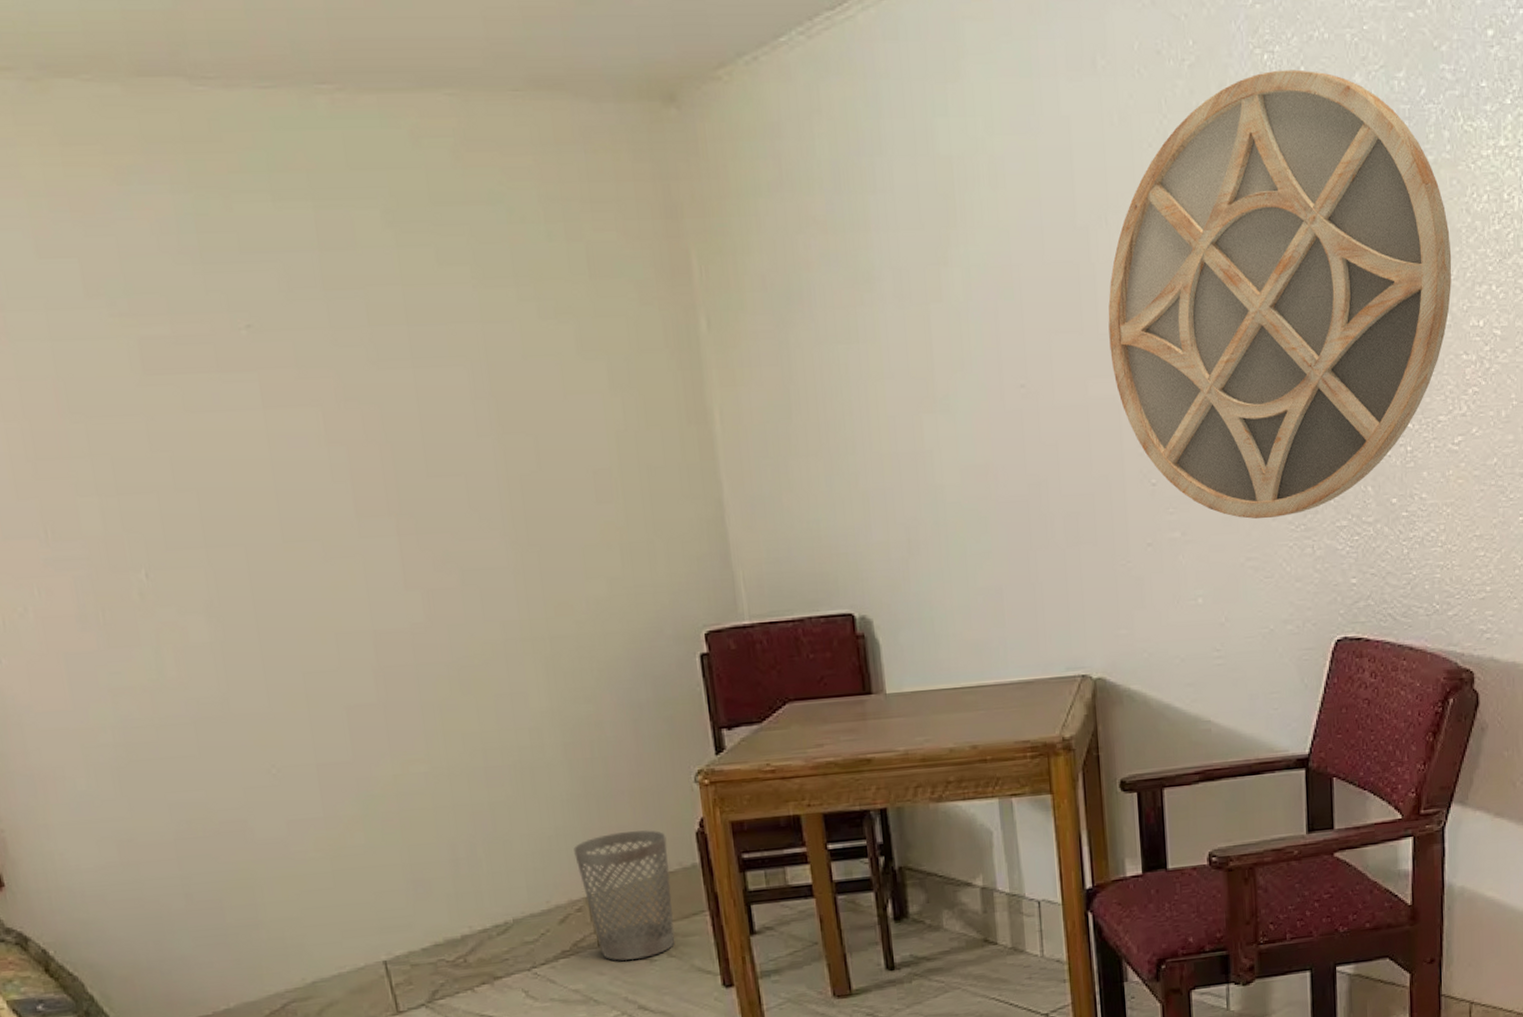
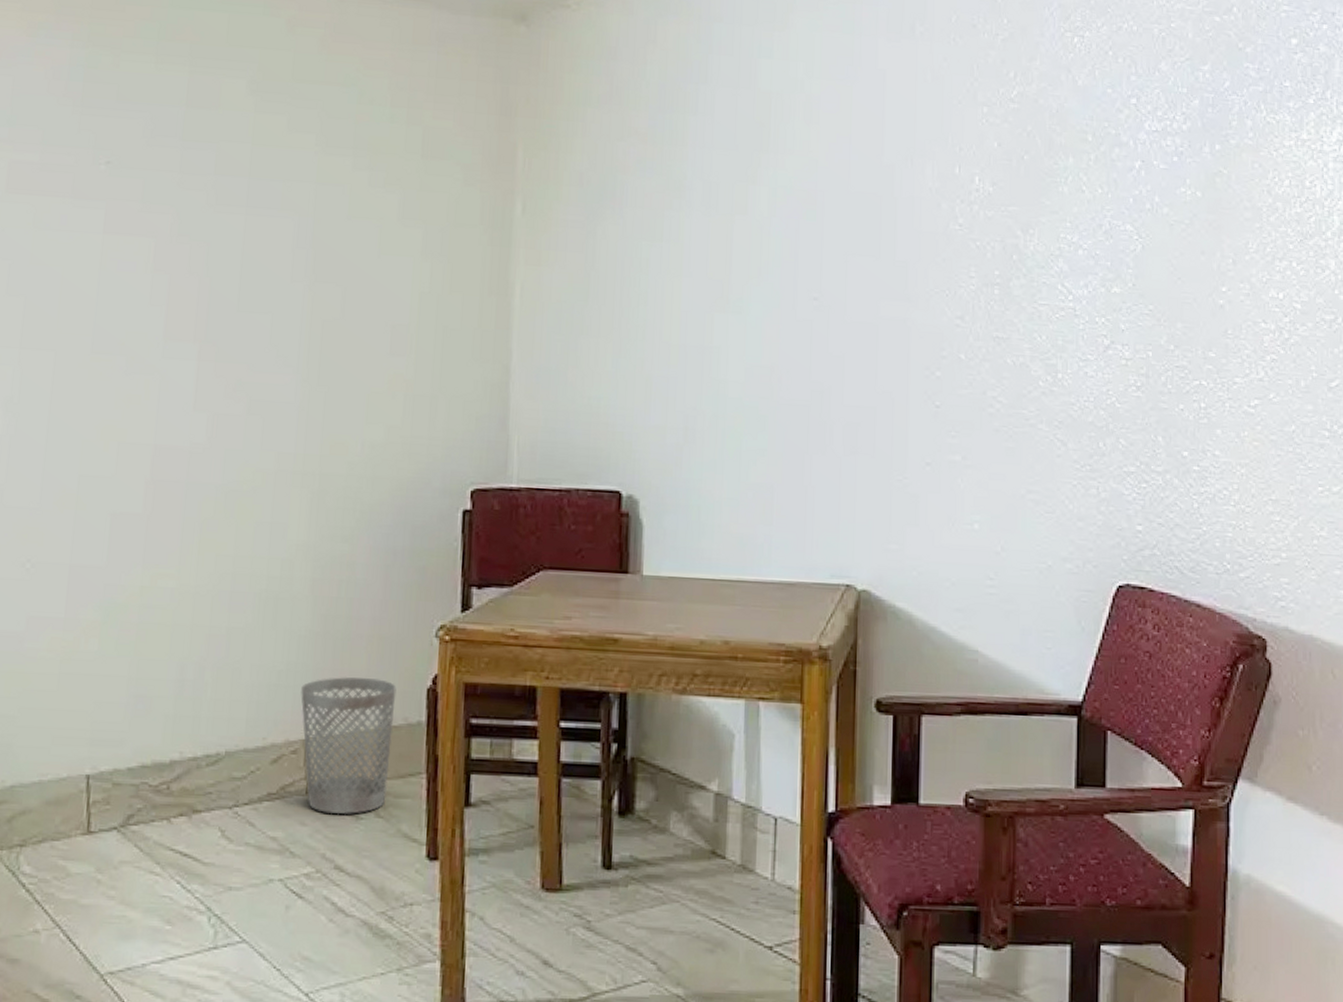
home mirror: present [1108,69,1452,519] -> none [905,52,1252,455]

